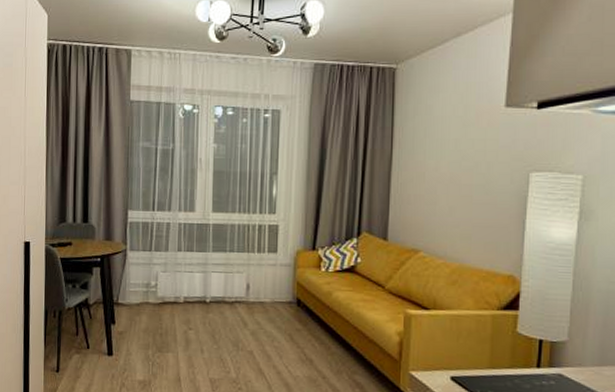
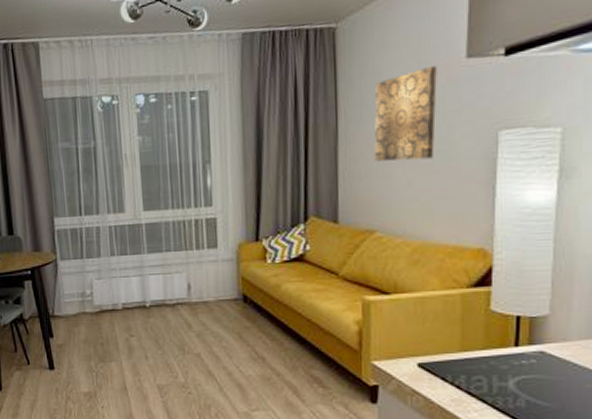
wall art: none [422,110,480,191] -> present [374,65,437,162]

